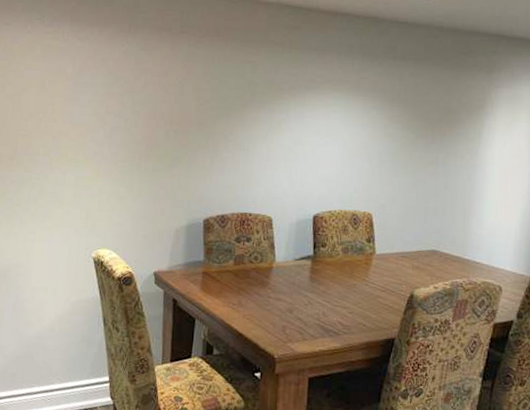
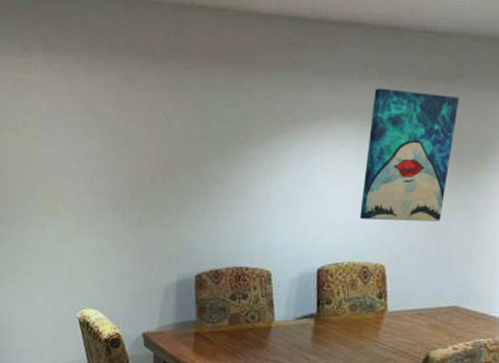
wall art: none [349,65,428,177] -> present [359,88,459,222]

